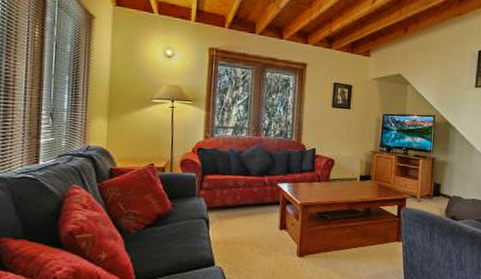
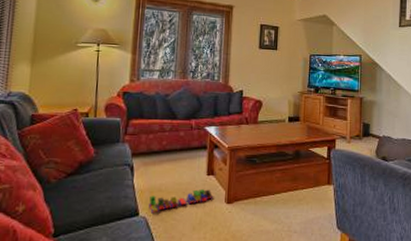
toy train: none [223,243,285,264] -> present [148,189,213,214]

